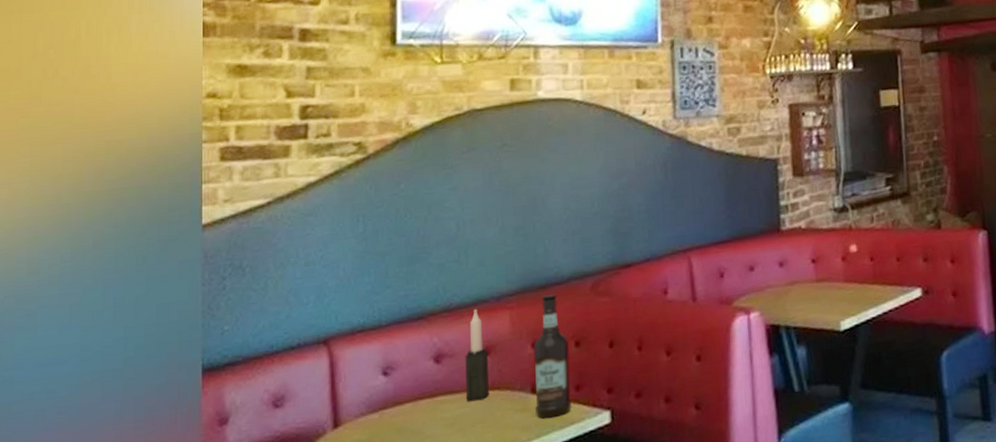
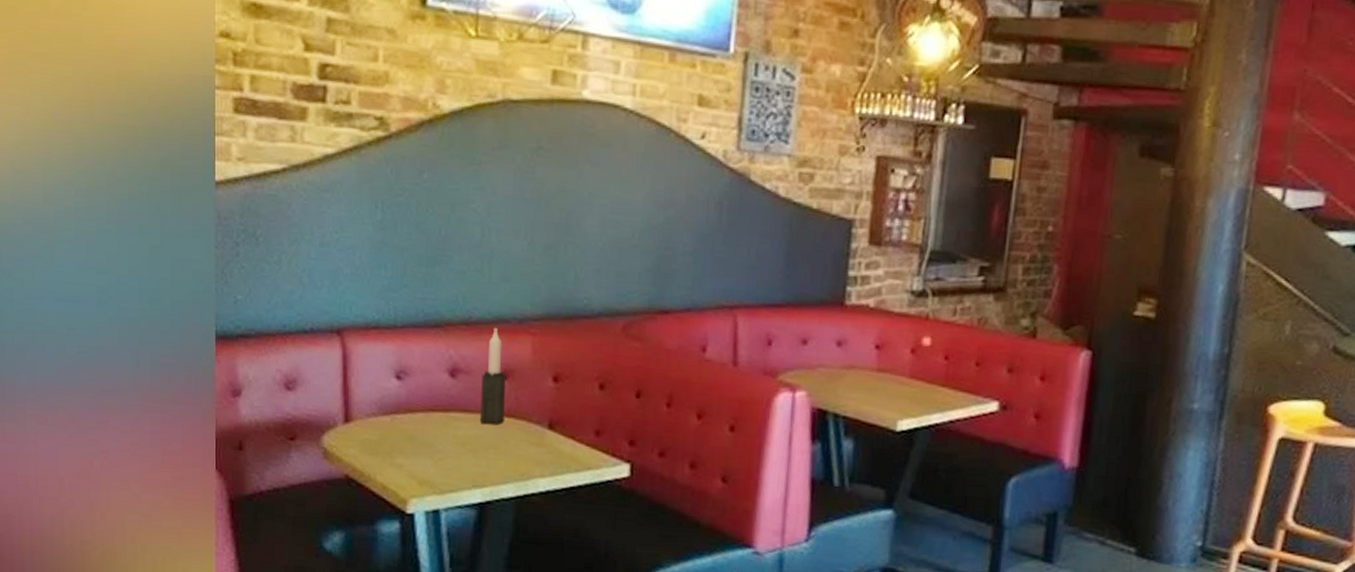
root beer: present [533,294,572,418] -> none [551,327,592,459]

